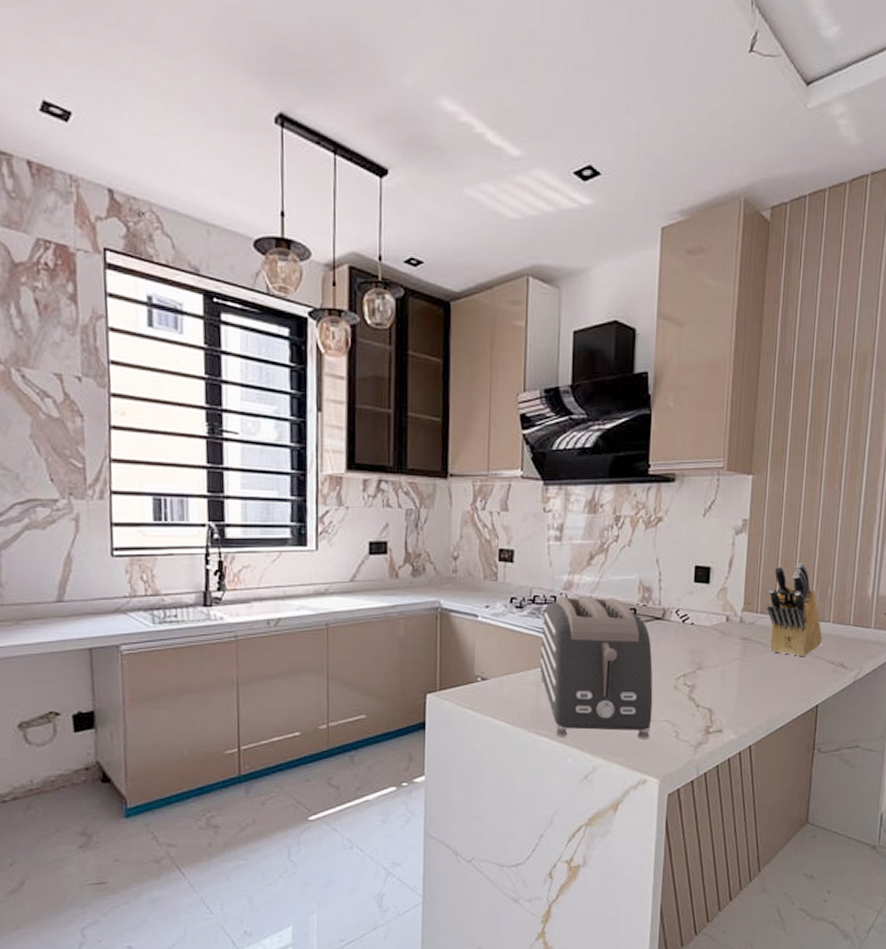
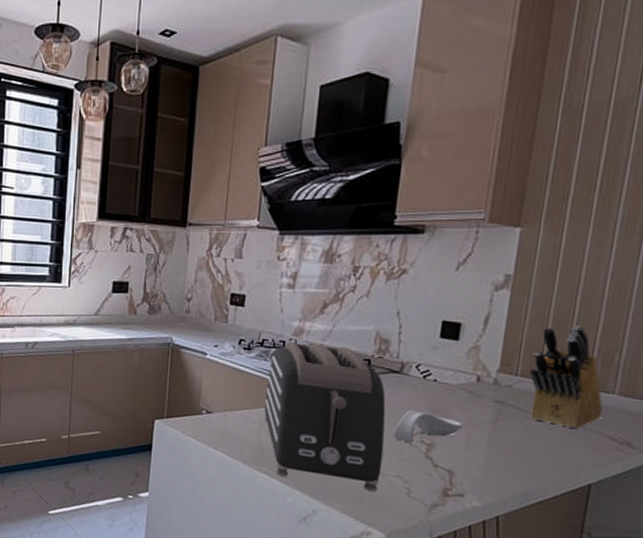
spoon rest: none [660,654,718,687] -> present [393,409,463,443]

